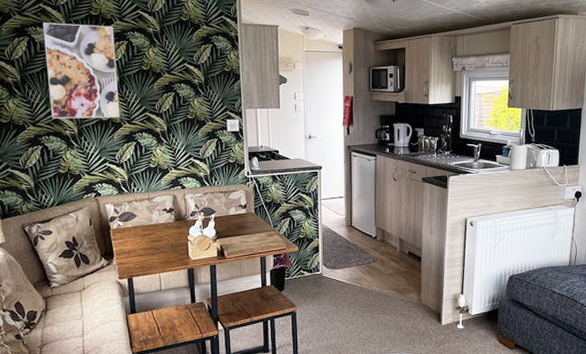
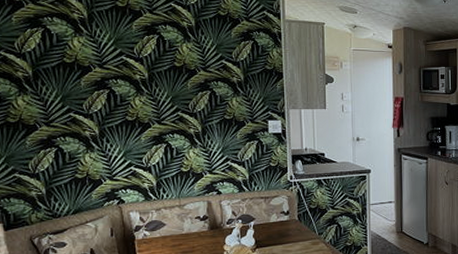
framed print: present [43,23,120,119] -> none [61,13,149,118]

